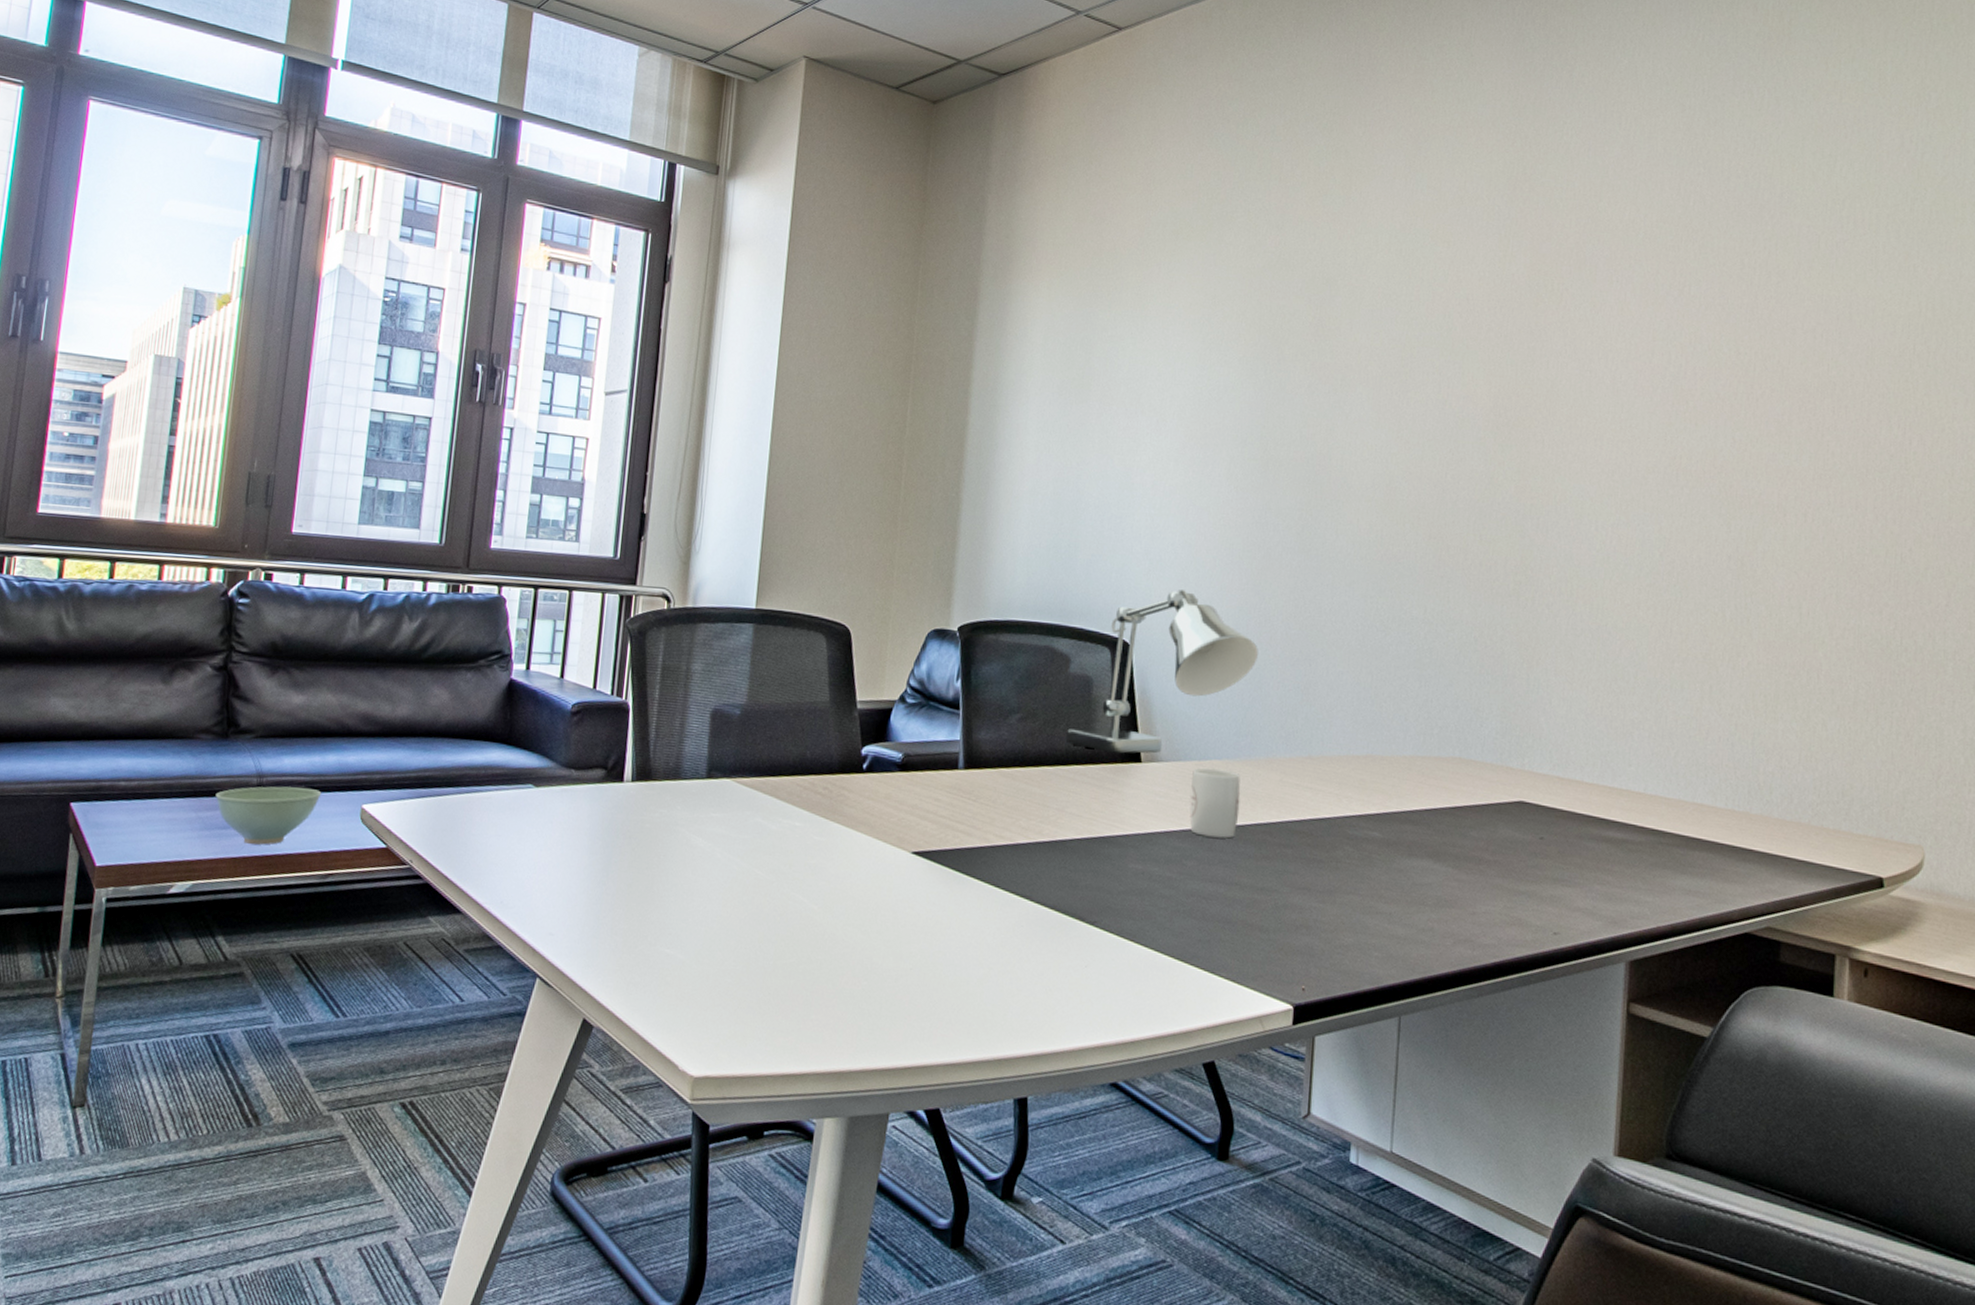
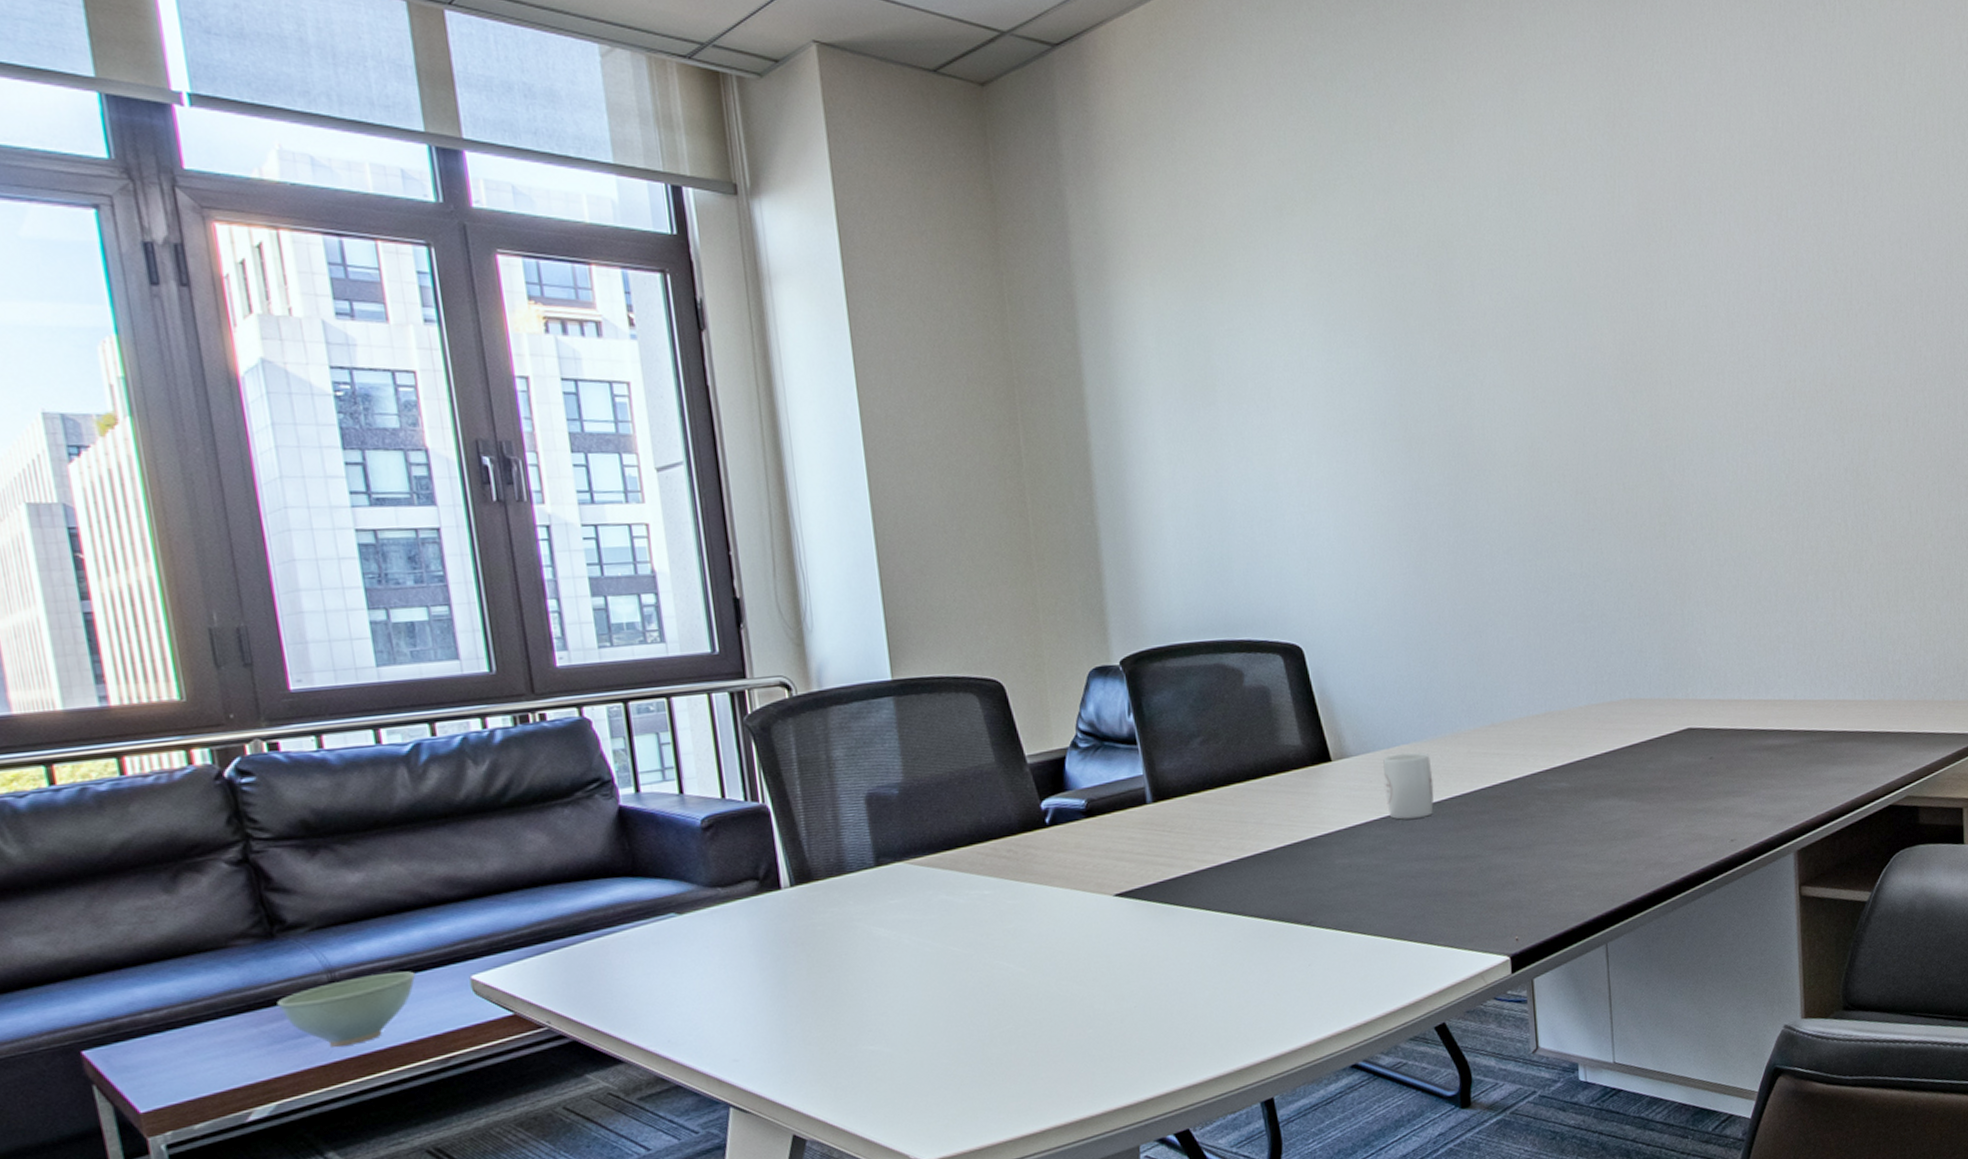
desk lamp: present [1065,590,1258,755] -> none [1251,584,1430,759]

